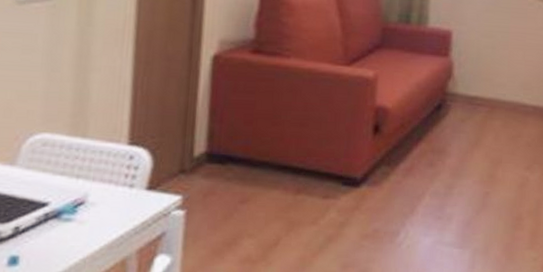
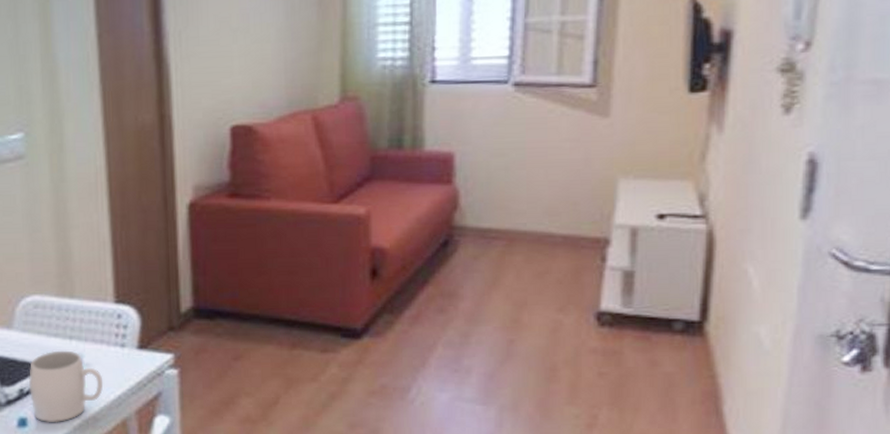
mug: none [25,189,107,262] -> present [28,350,104,423]

